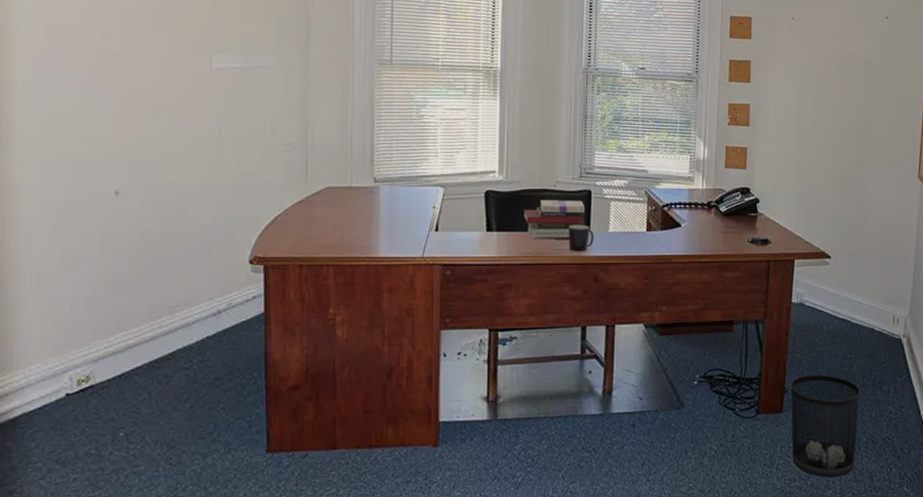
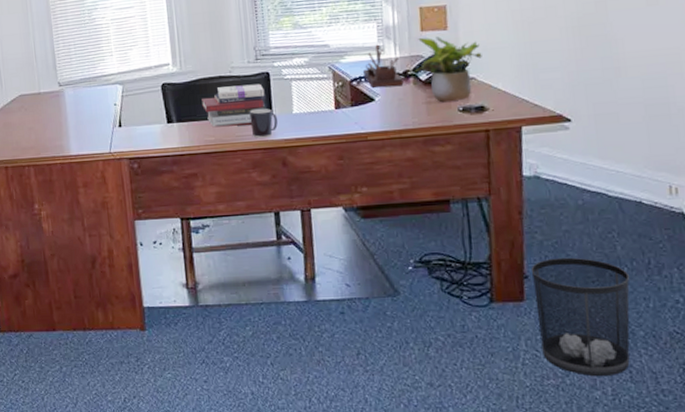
desk organizer: none [675,175,707,215] -> present [363,44,404,89]
potted plant: none [716,173,771,233] -> present [414,36,482,103]

